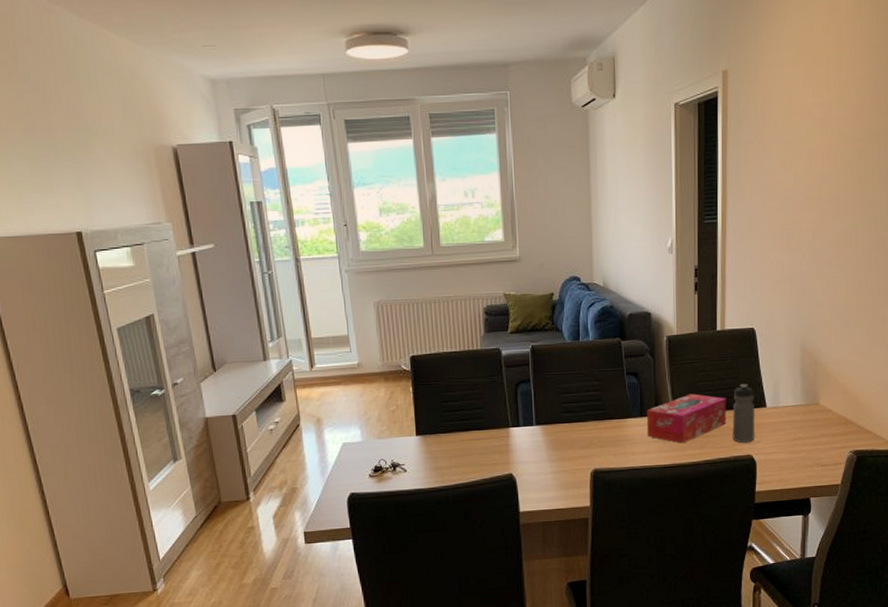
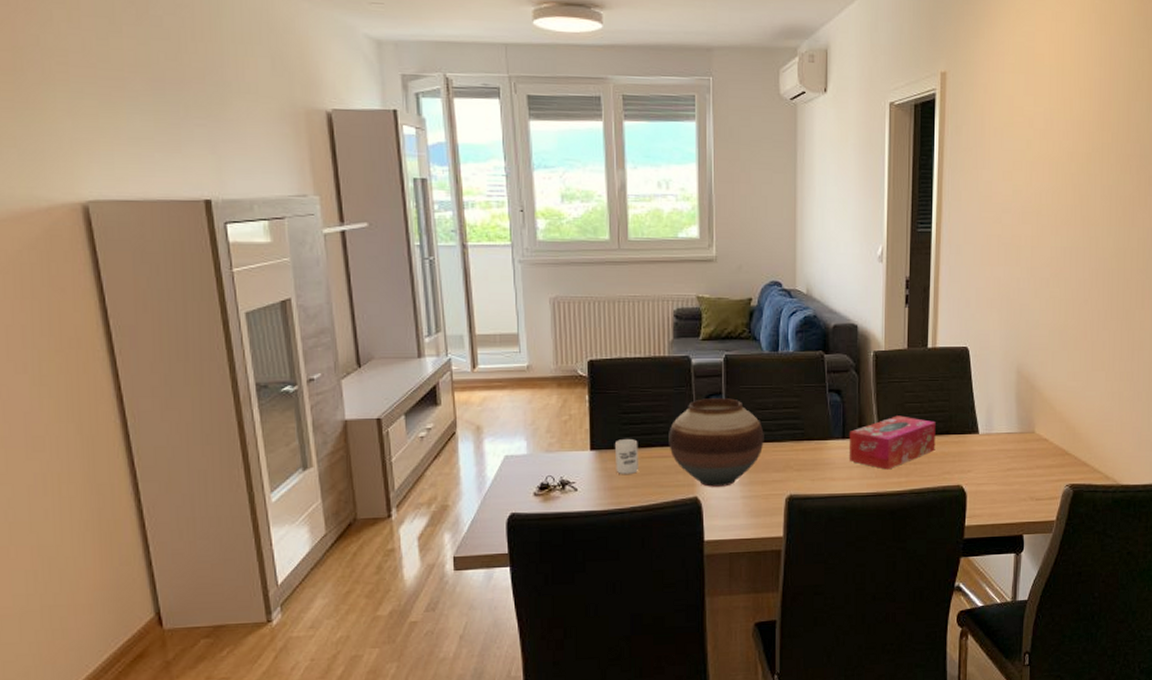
cup: none [437,424,459,456] -> present [614,439,638,474]
vase: none [484,384,570,464] -> present [669,398,764,487]
water bottle: present [732,384,756,443] -> none [941,407,967,472]

